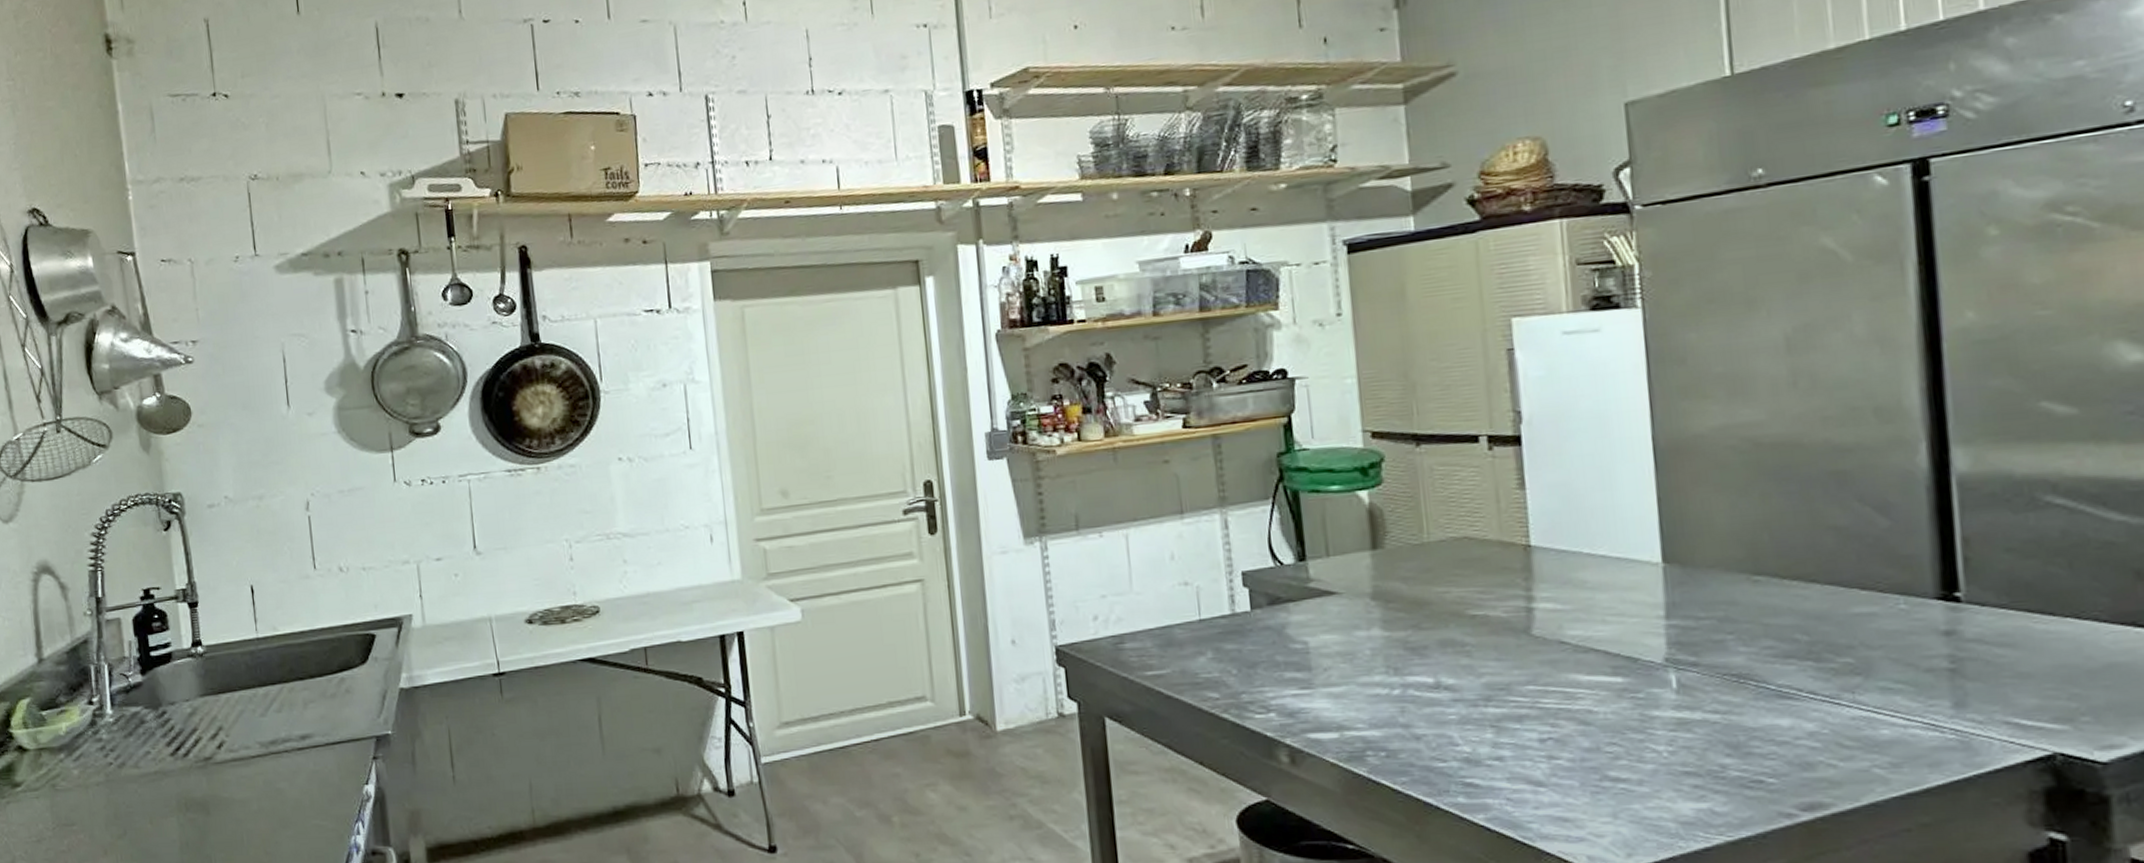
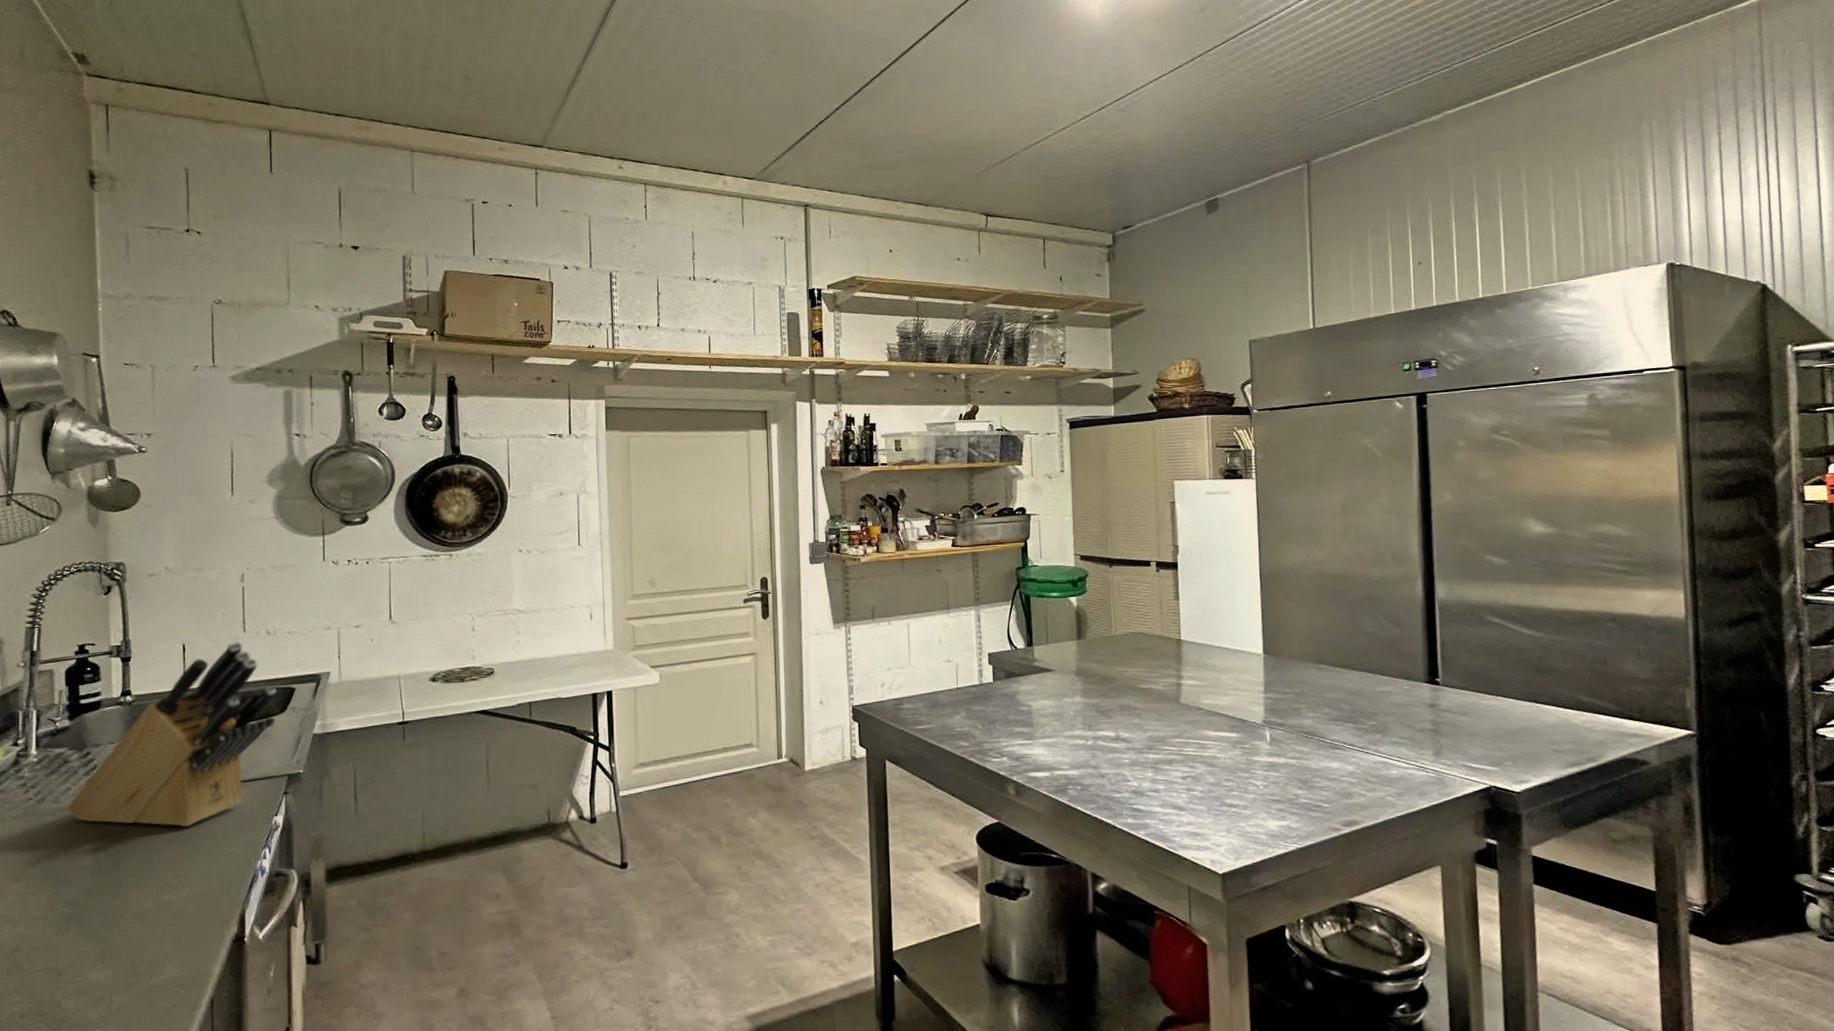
knife block: none [148,581,357,797] -> present [67,642,277,828]

